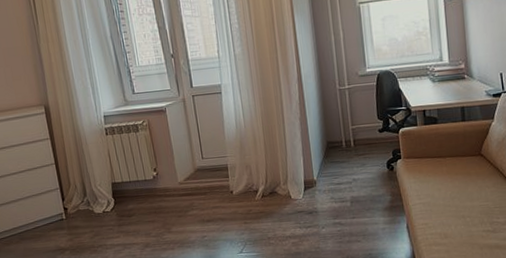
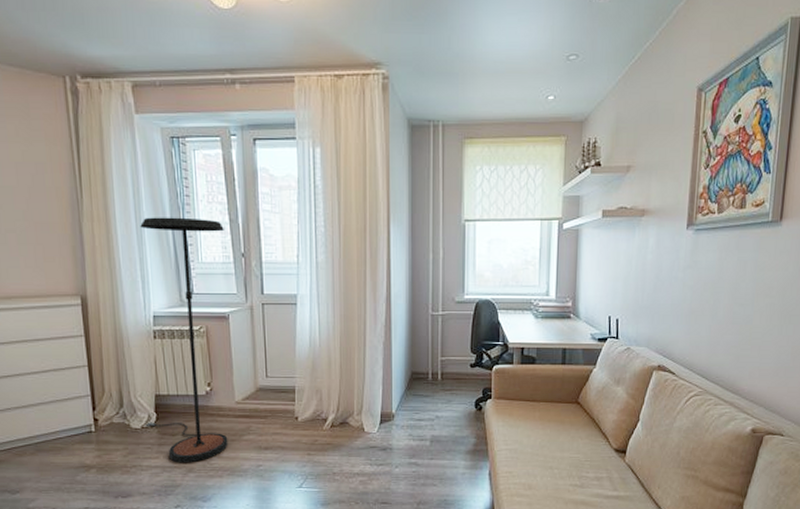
floor lamp: none [86,29,176,240] -> present [140,217,228,463]

